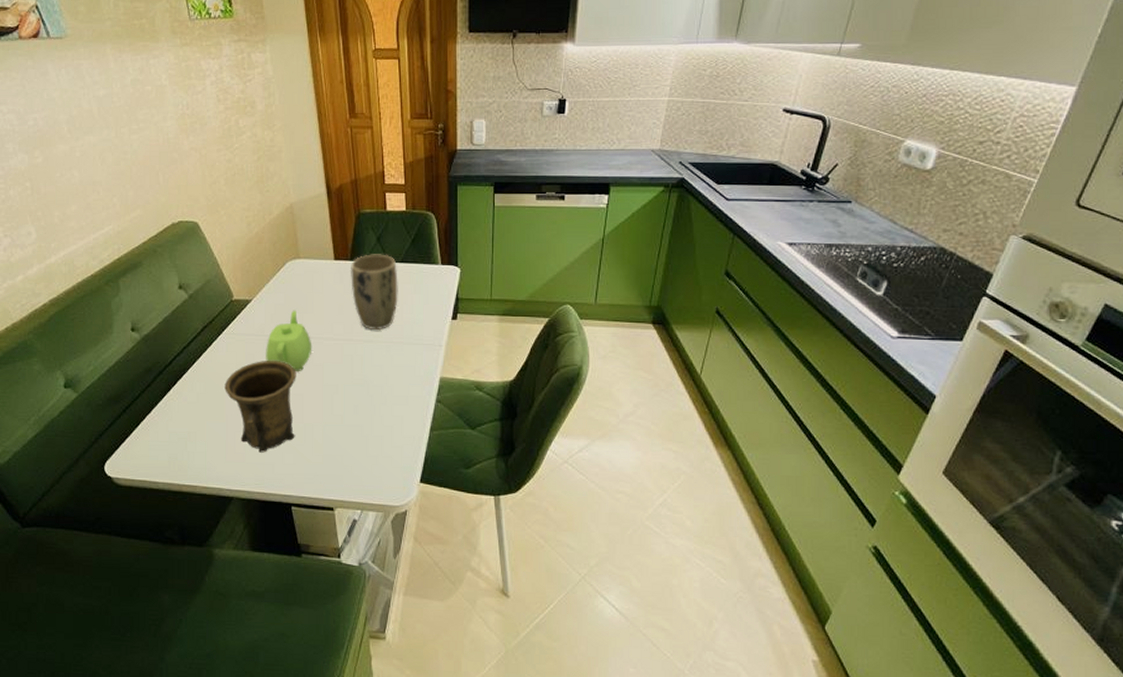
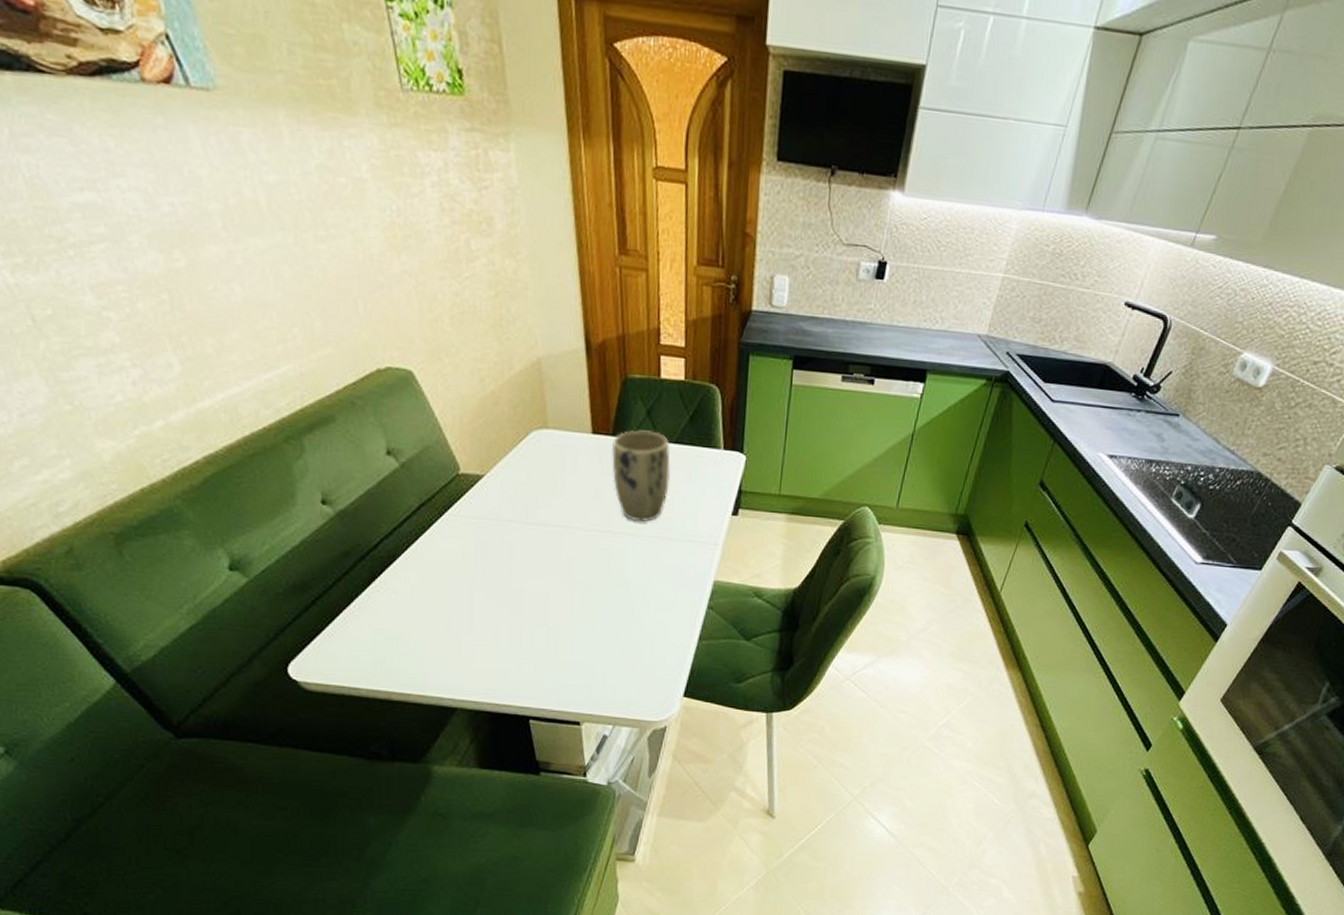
mug: present [225,360,296,453] -> none [447,549,540,658]
teapot: present [266,310,312,371] -> none [501,491,561,565]

